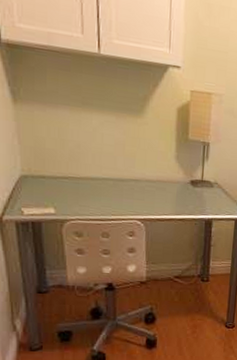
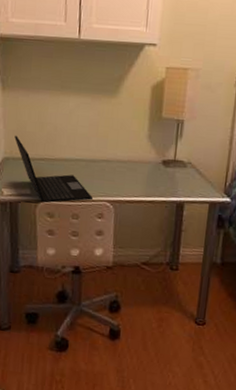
laptop: none [32,152,122,223] -> present [14,135,93,203]

